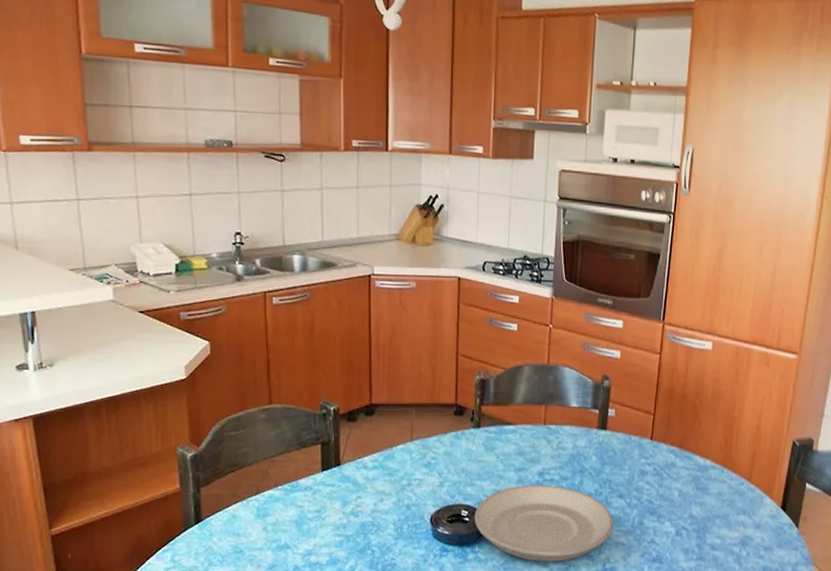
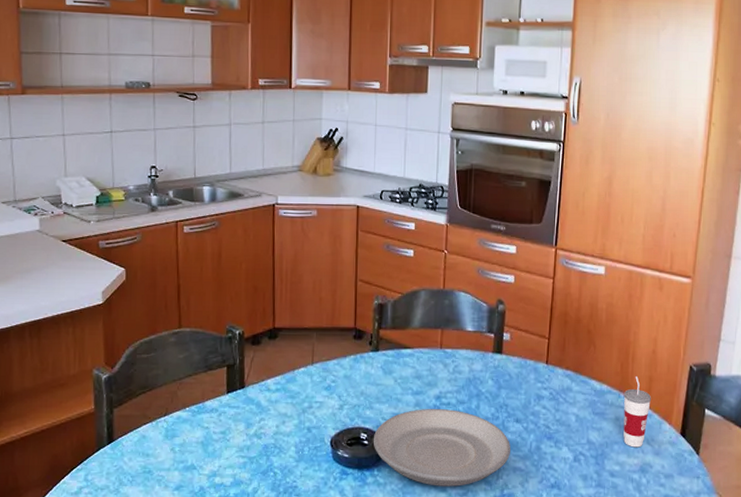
cup: none [725,452,755,521] -> present [623,376,652,448]

